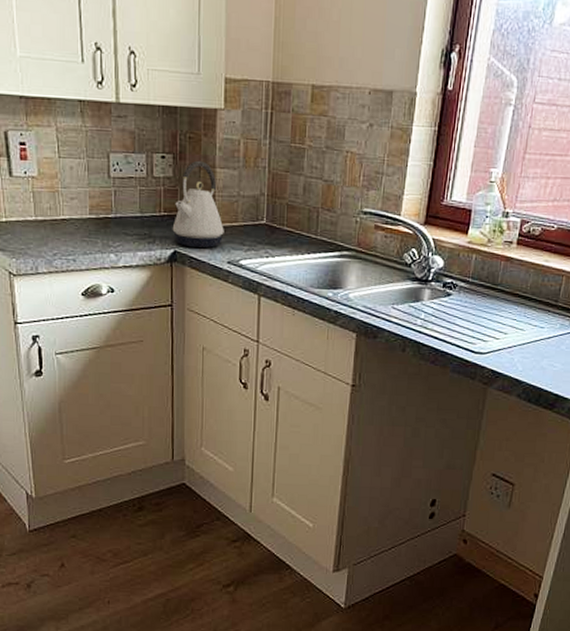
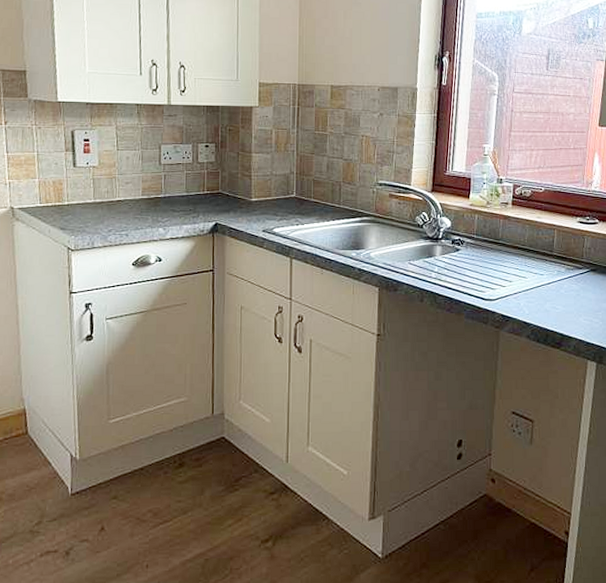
kettle: present [172,160,224,249] -> none [214,147,260,220]

